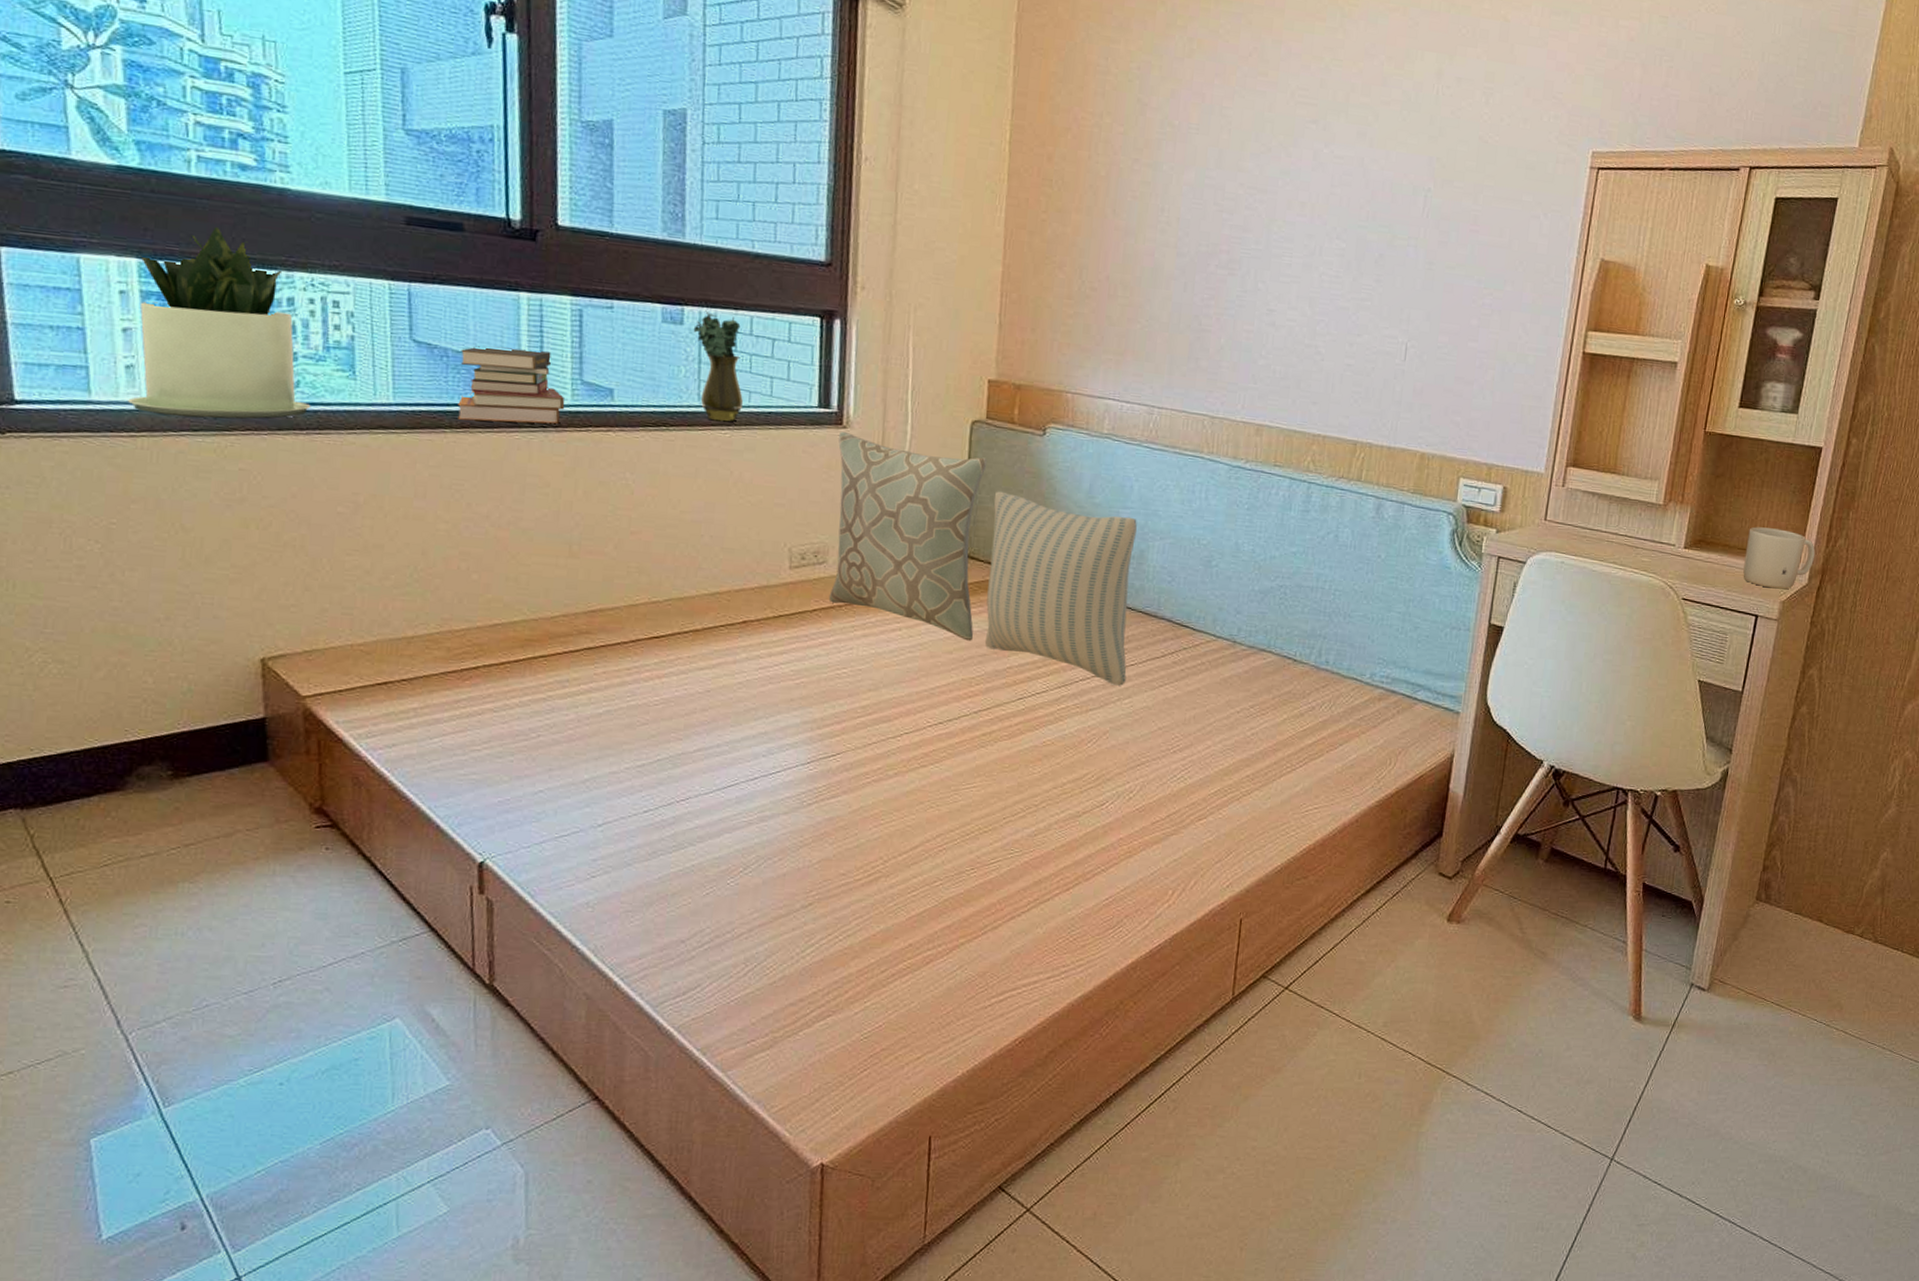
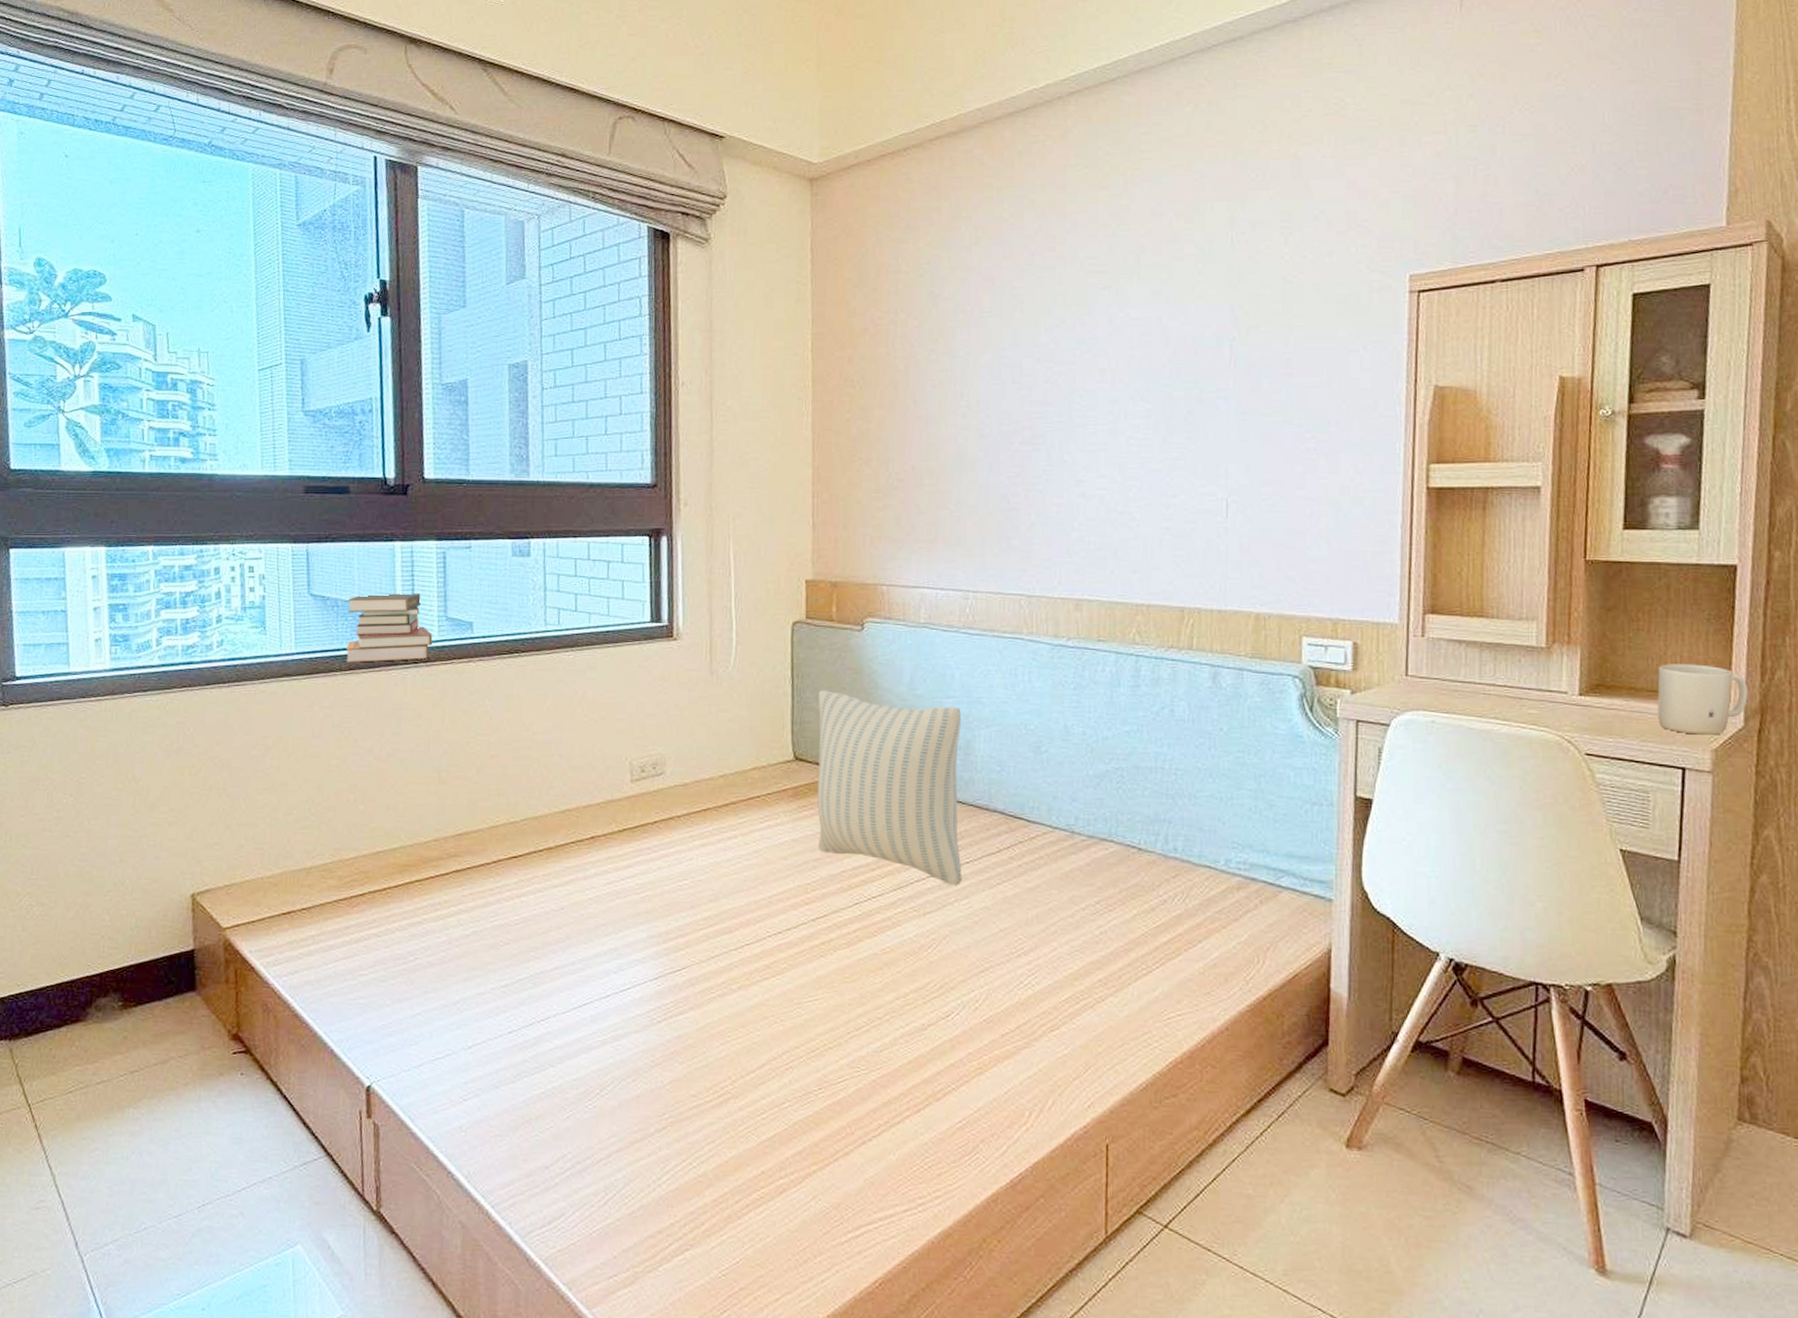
planter: present [128,227,311,420] -> none [96,514,232,680]
vase: present [693,310,743,422] -> none [539,541,584,644]
pillow: present [828,431,988,641] -> none [668,643,810,846]

